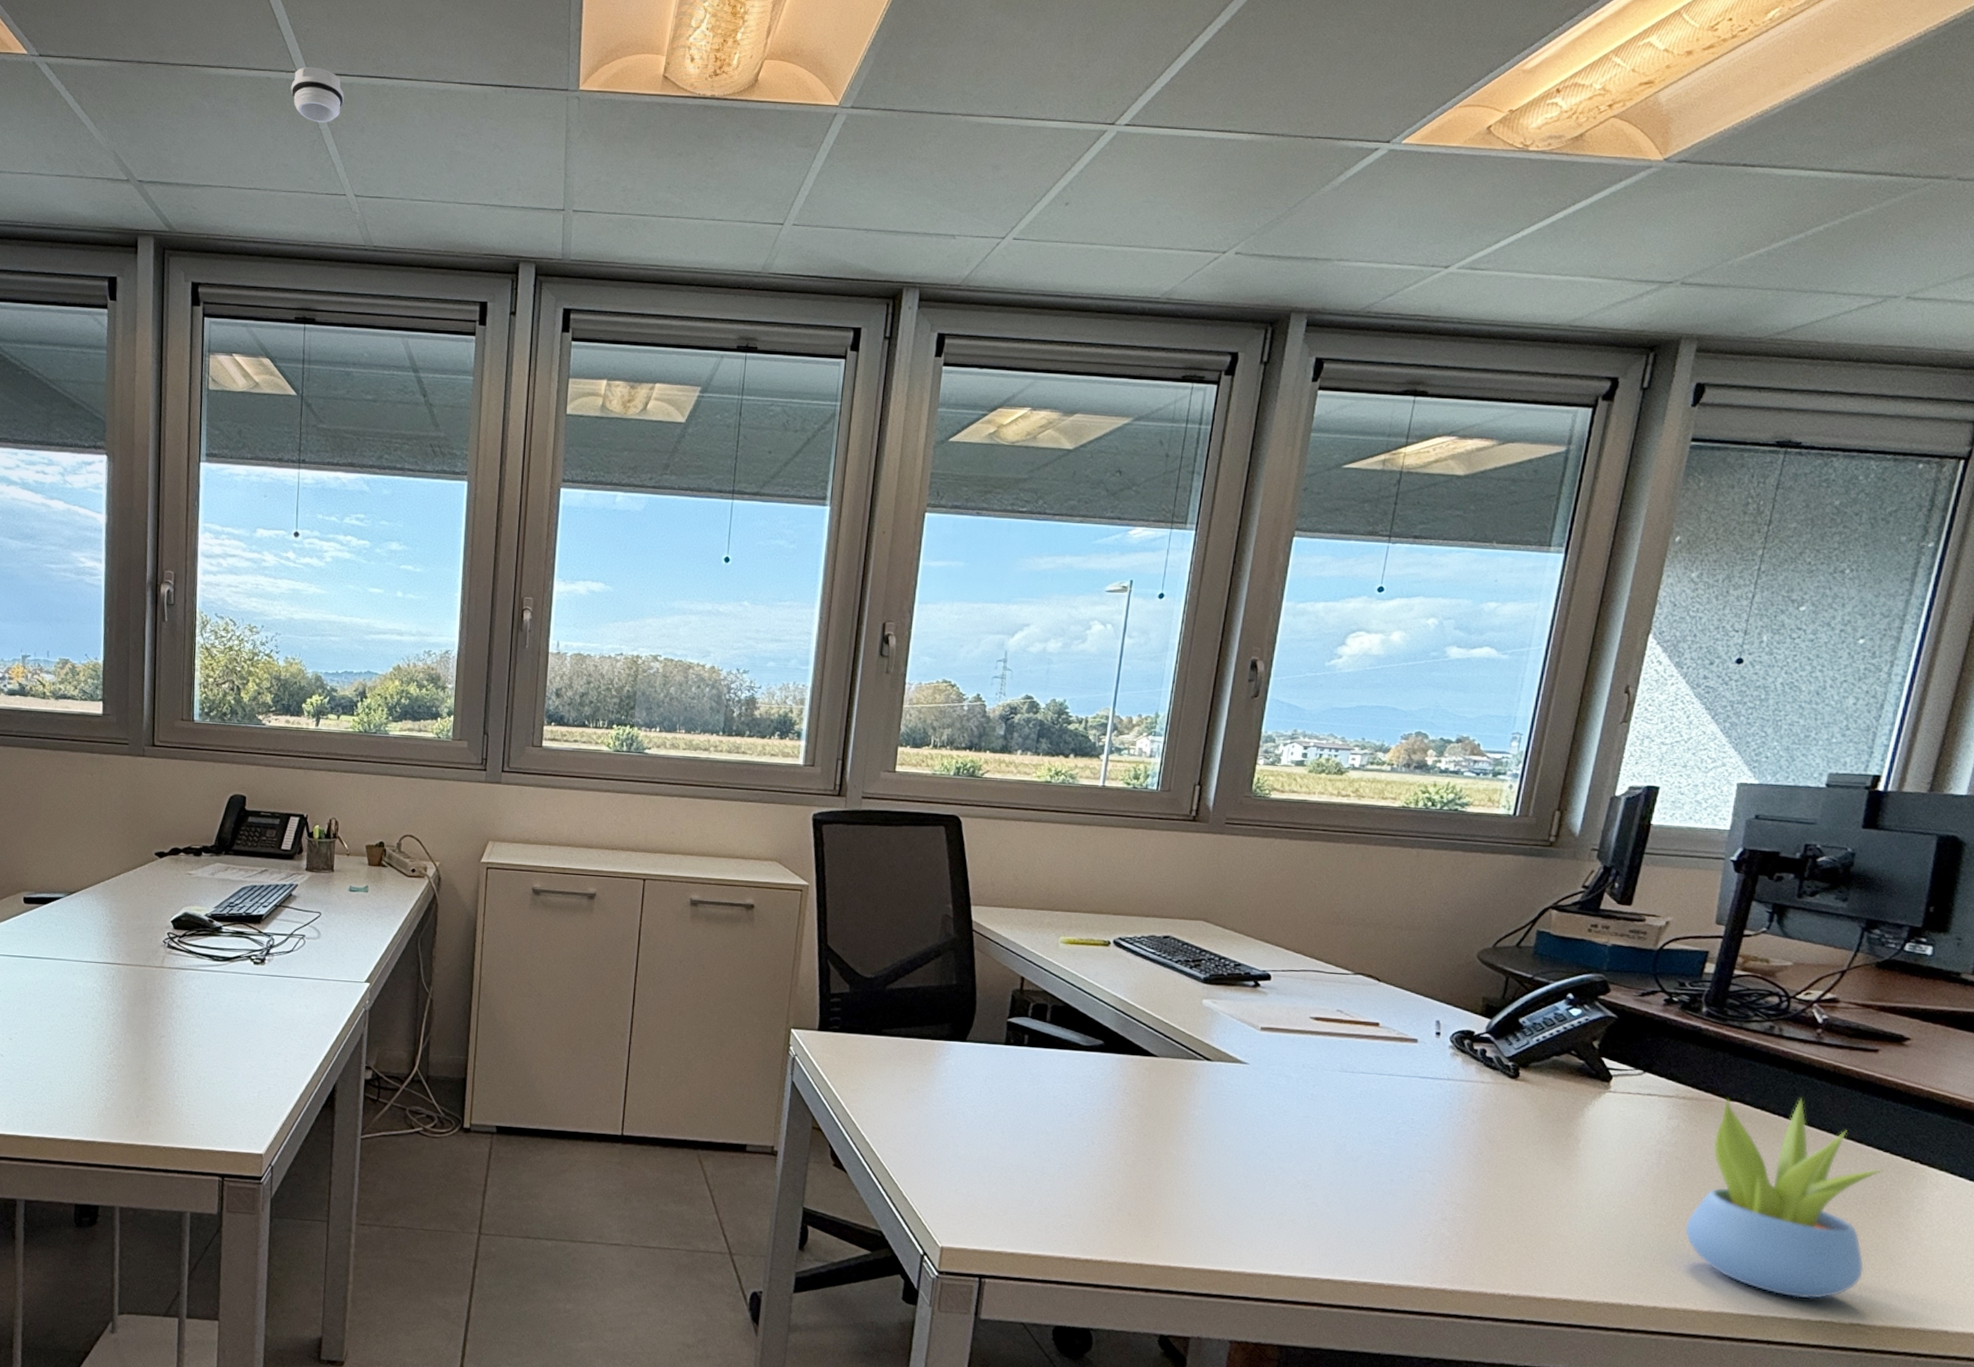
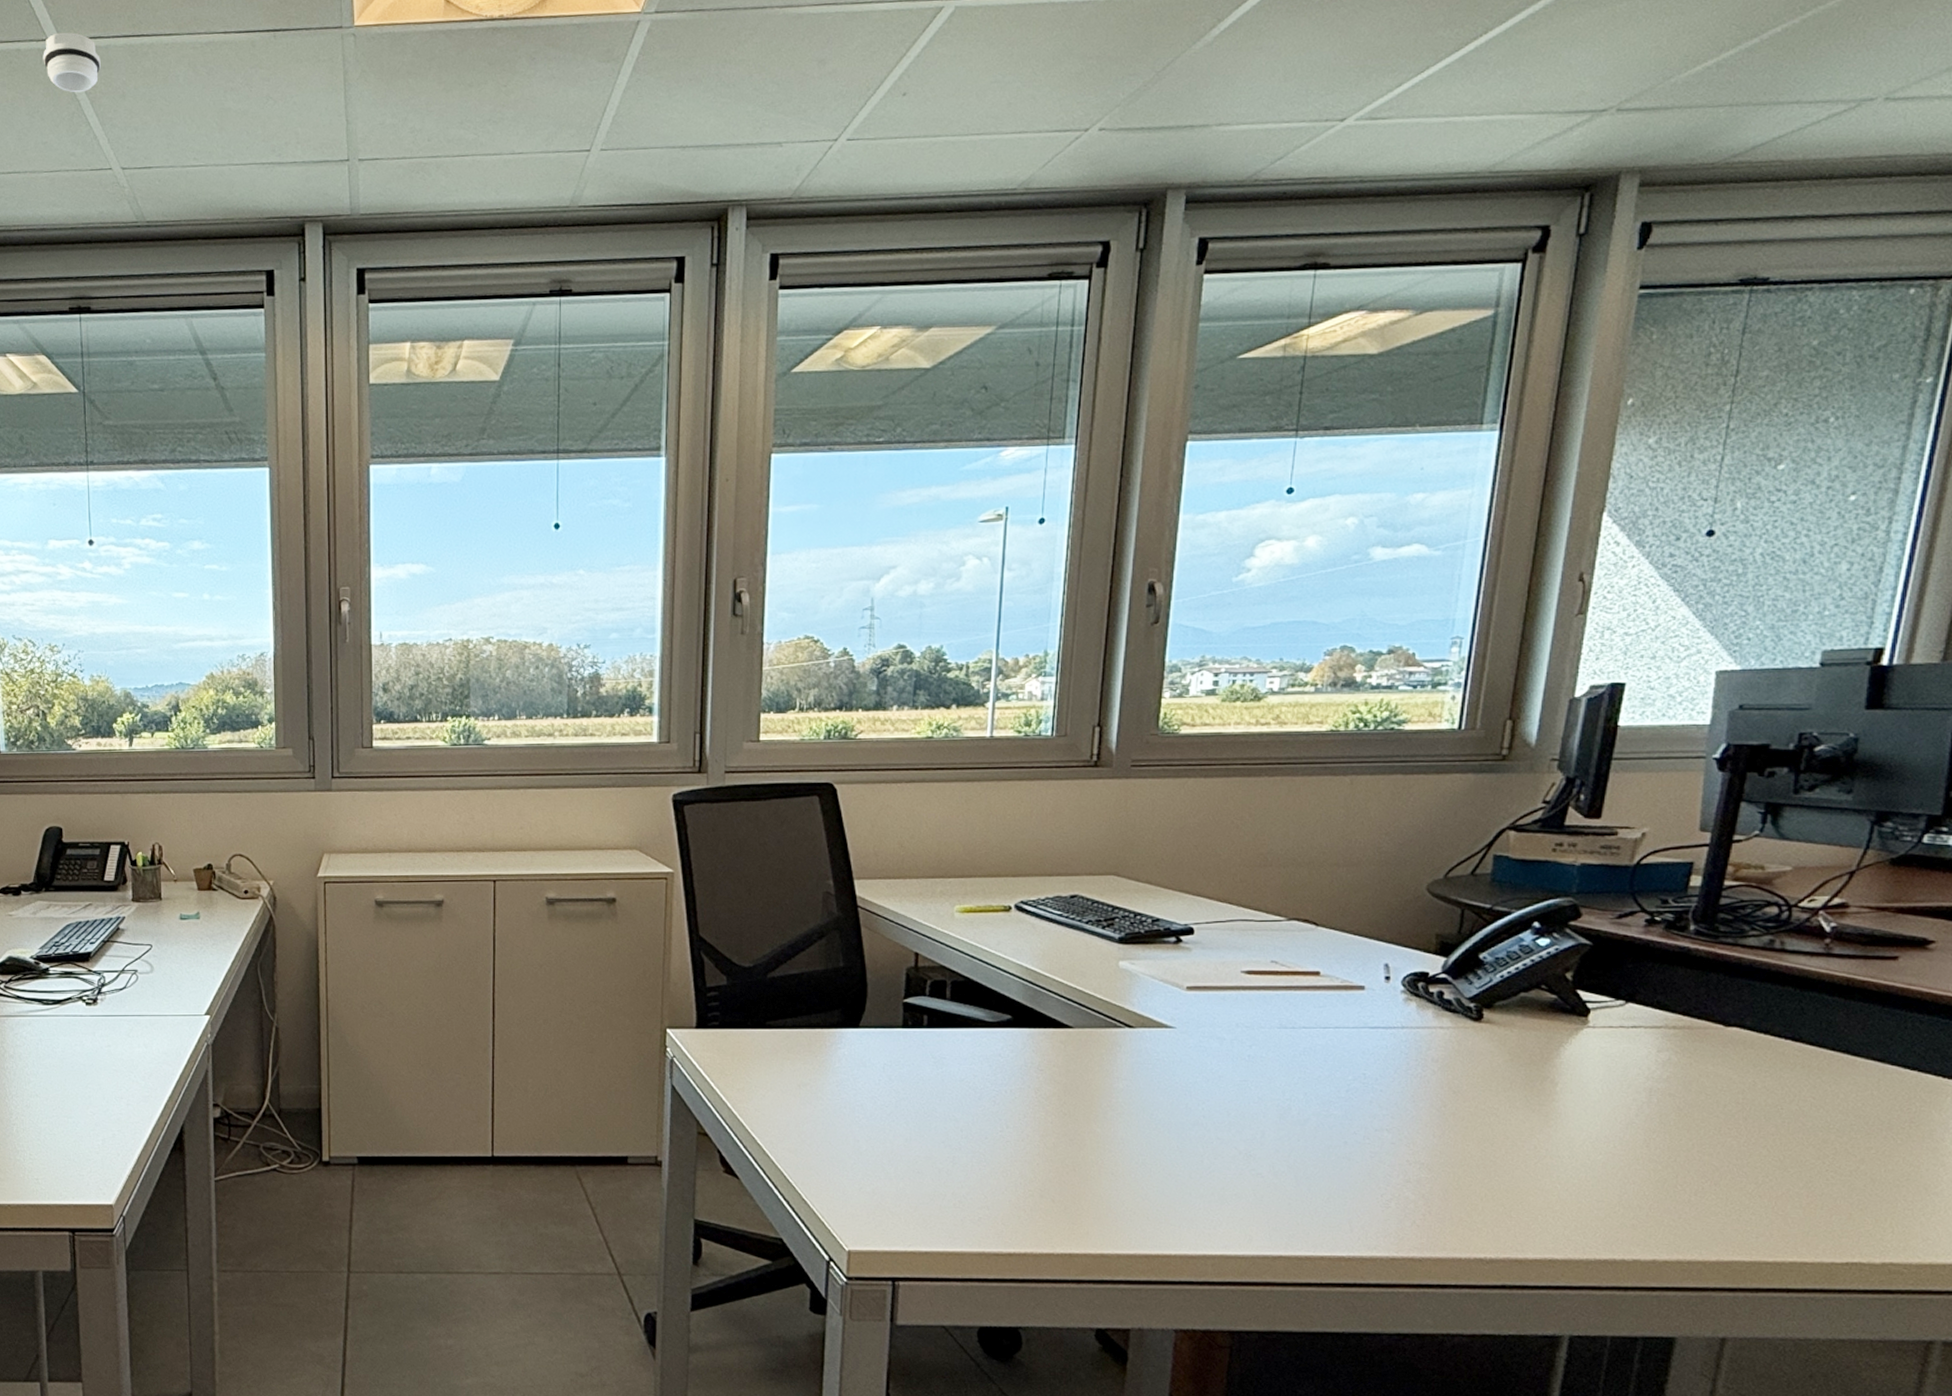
succulent plant: present [1685,1098,1883,1299] -> none [1684,1017,1911,1240]

